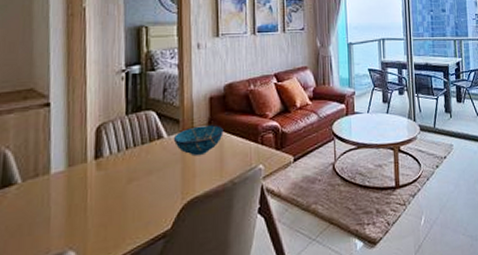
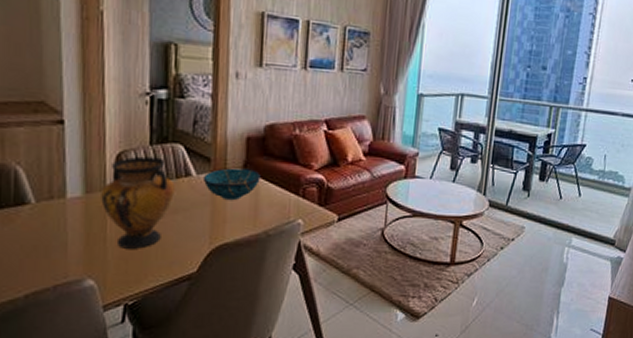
vase: none [82,125,149,216] -> present [101,156,175,249]

